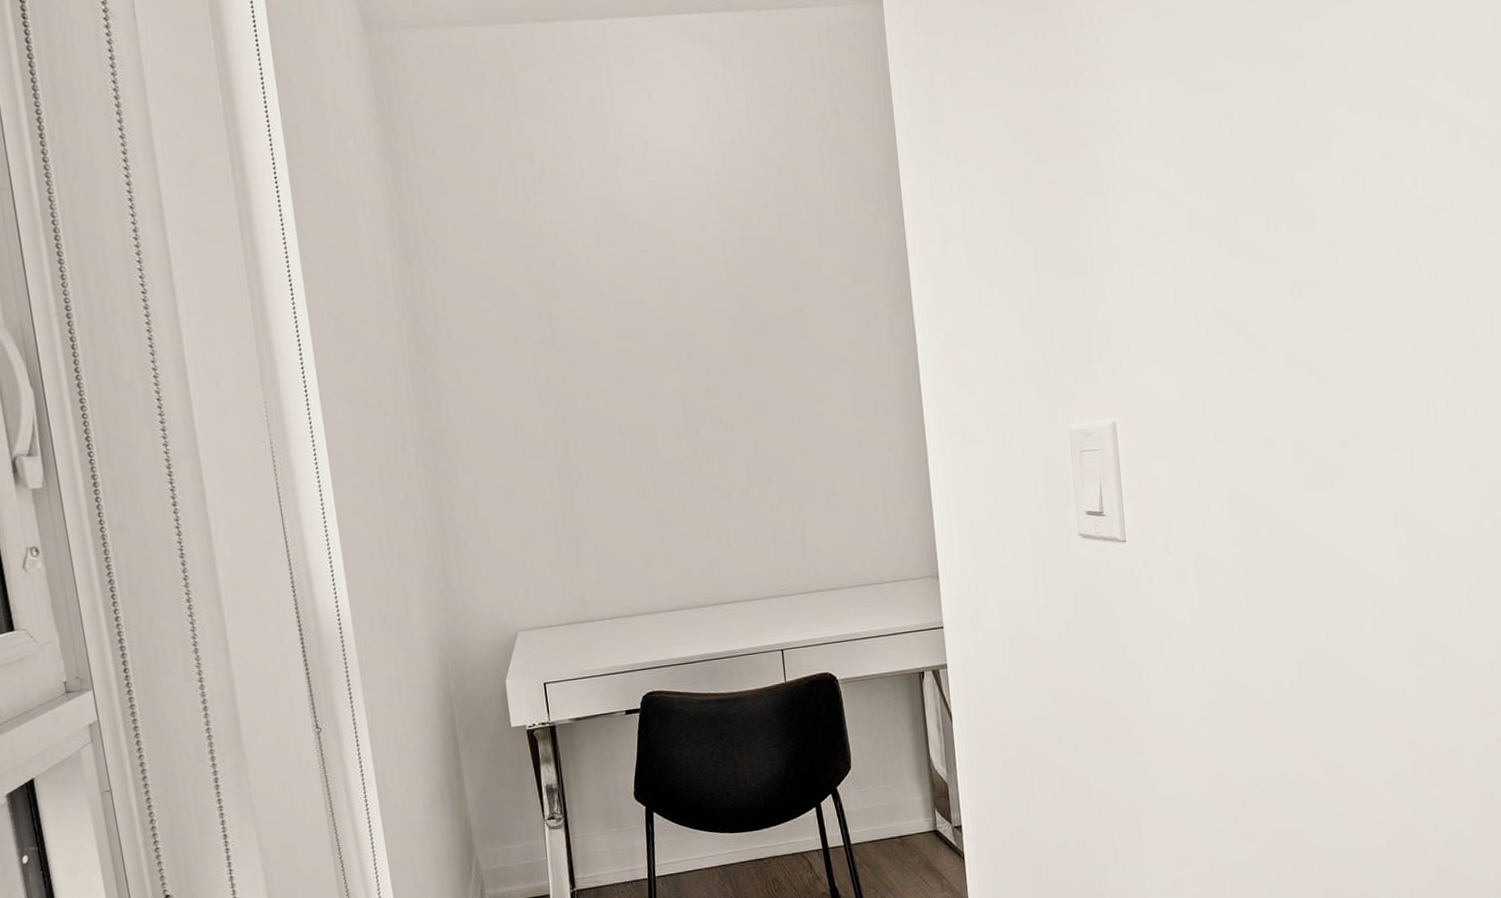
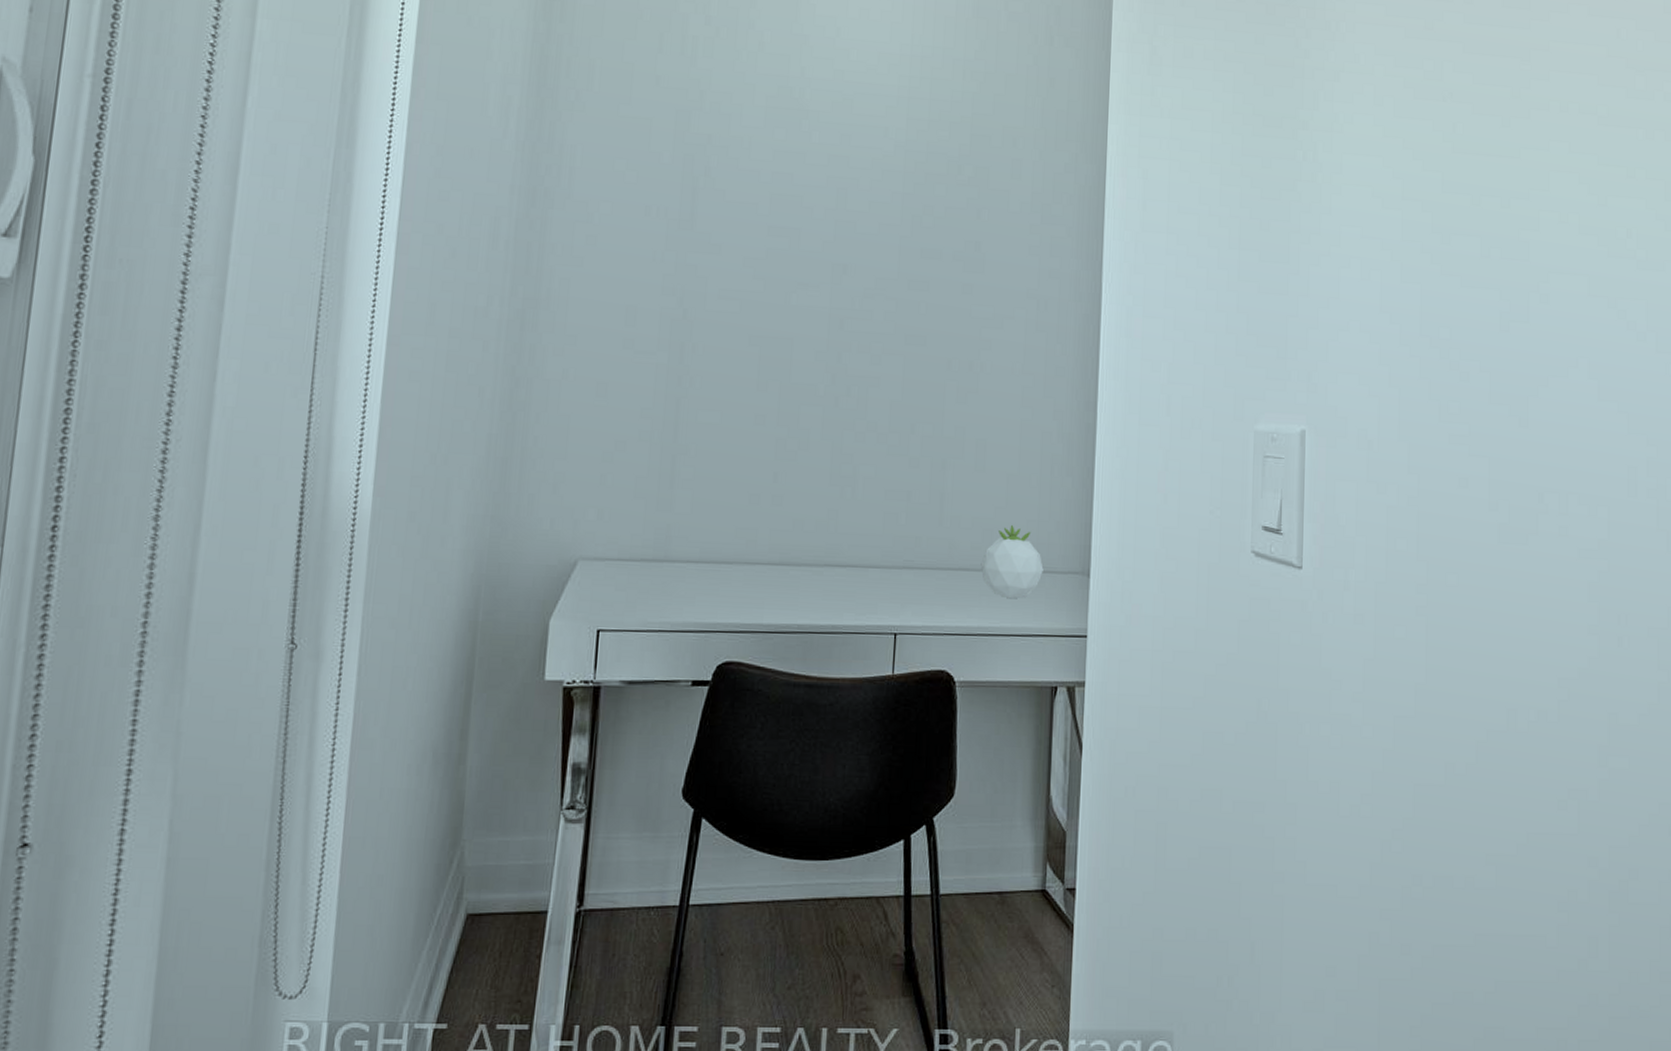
succulent plant: none [844,546,899,608] -> present [980,524,1044,599]

